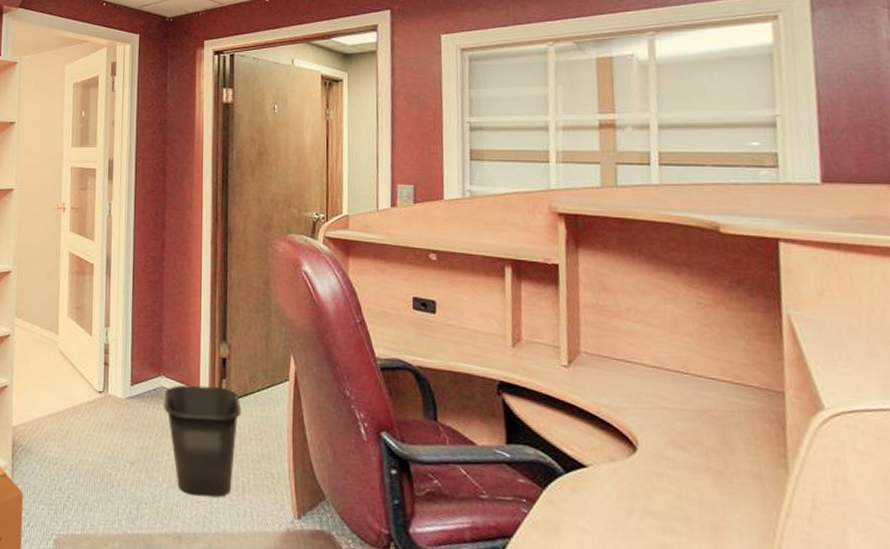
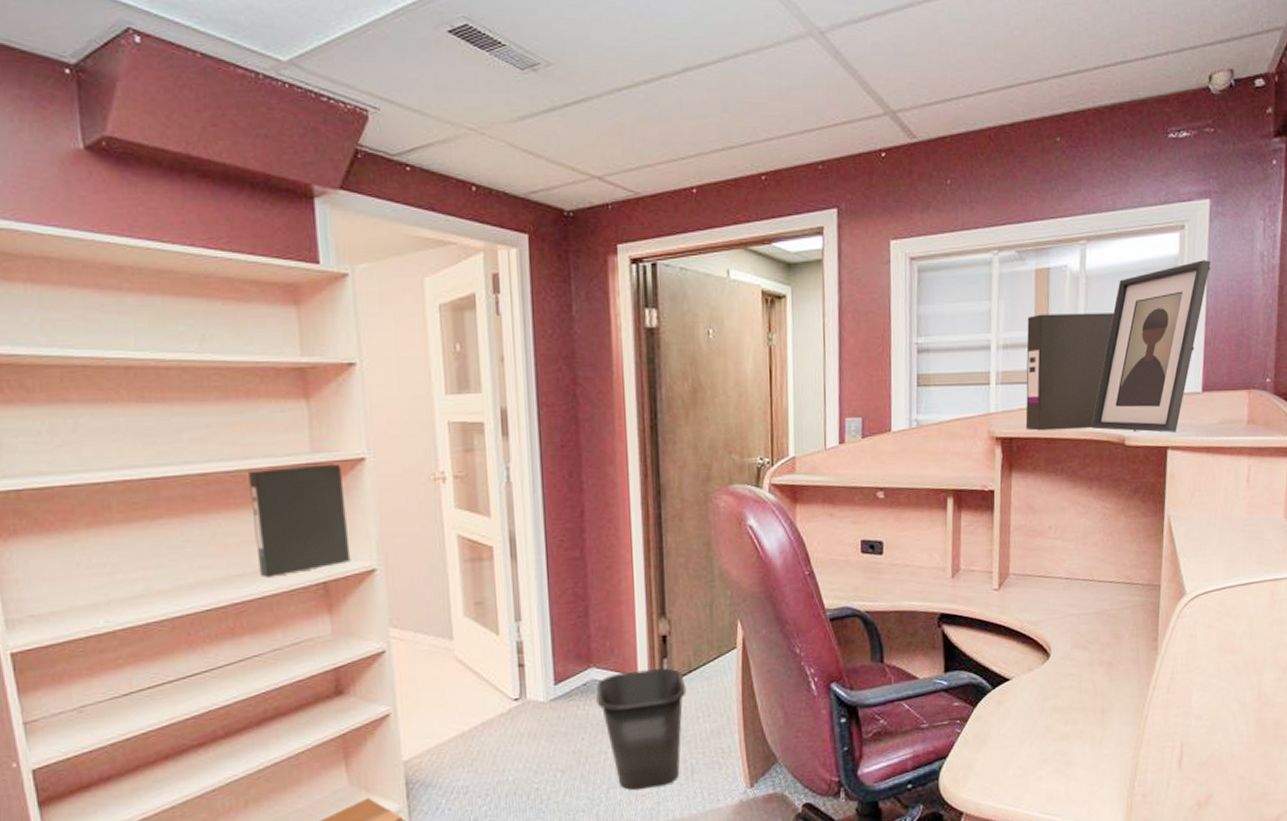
binder: none [589,99,695,211] -> present [1025,313,1115,430]
picture frame: none [674,49,819,224] -> present [1091,260,1211,433]

